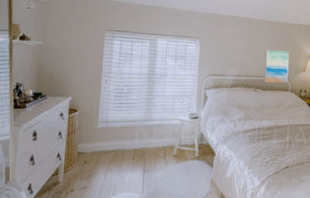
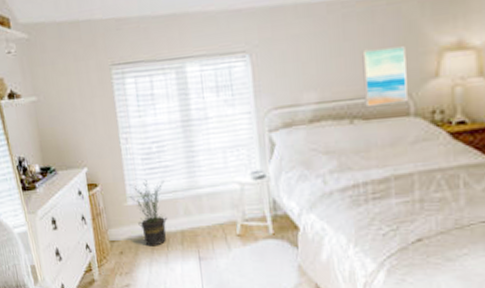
potted plant: none [100,110,129,159] -> present [129,179,168,247]

